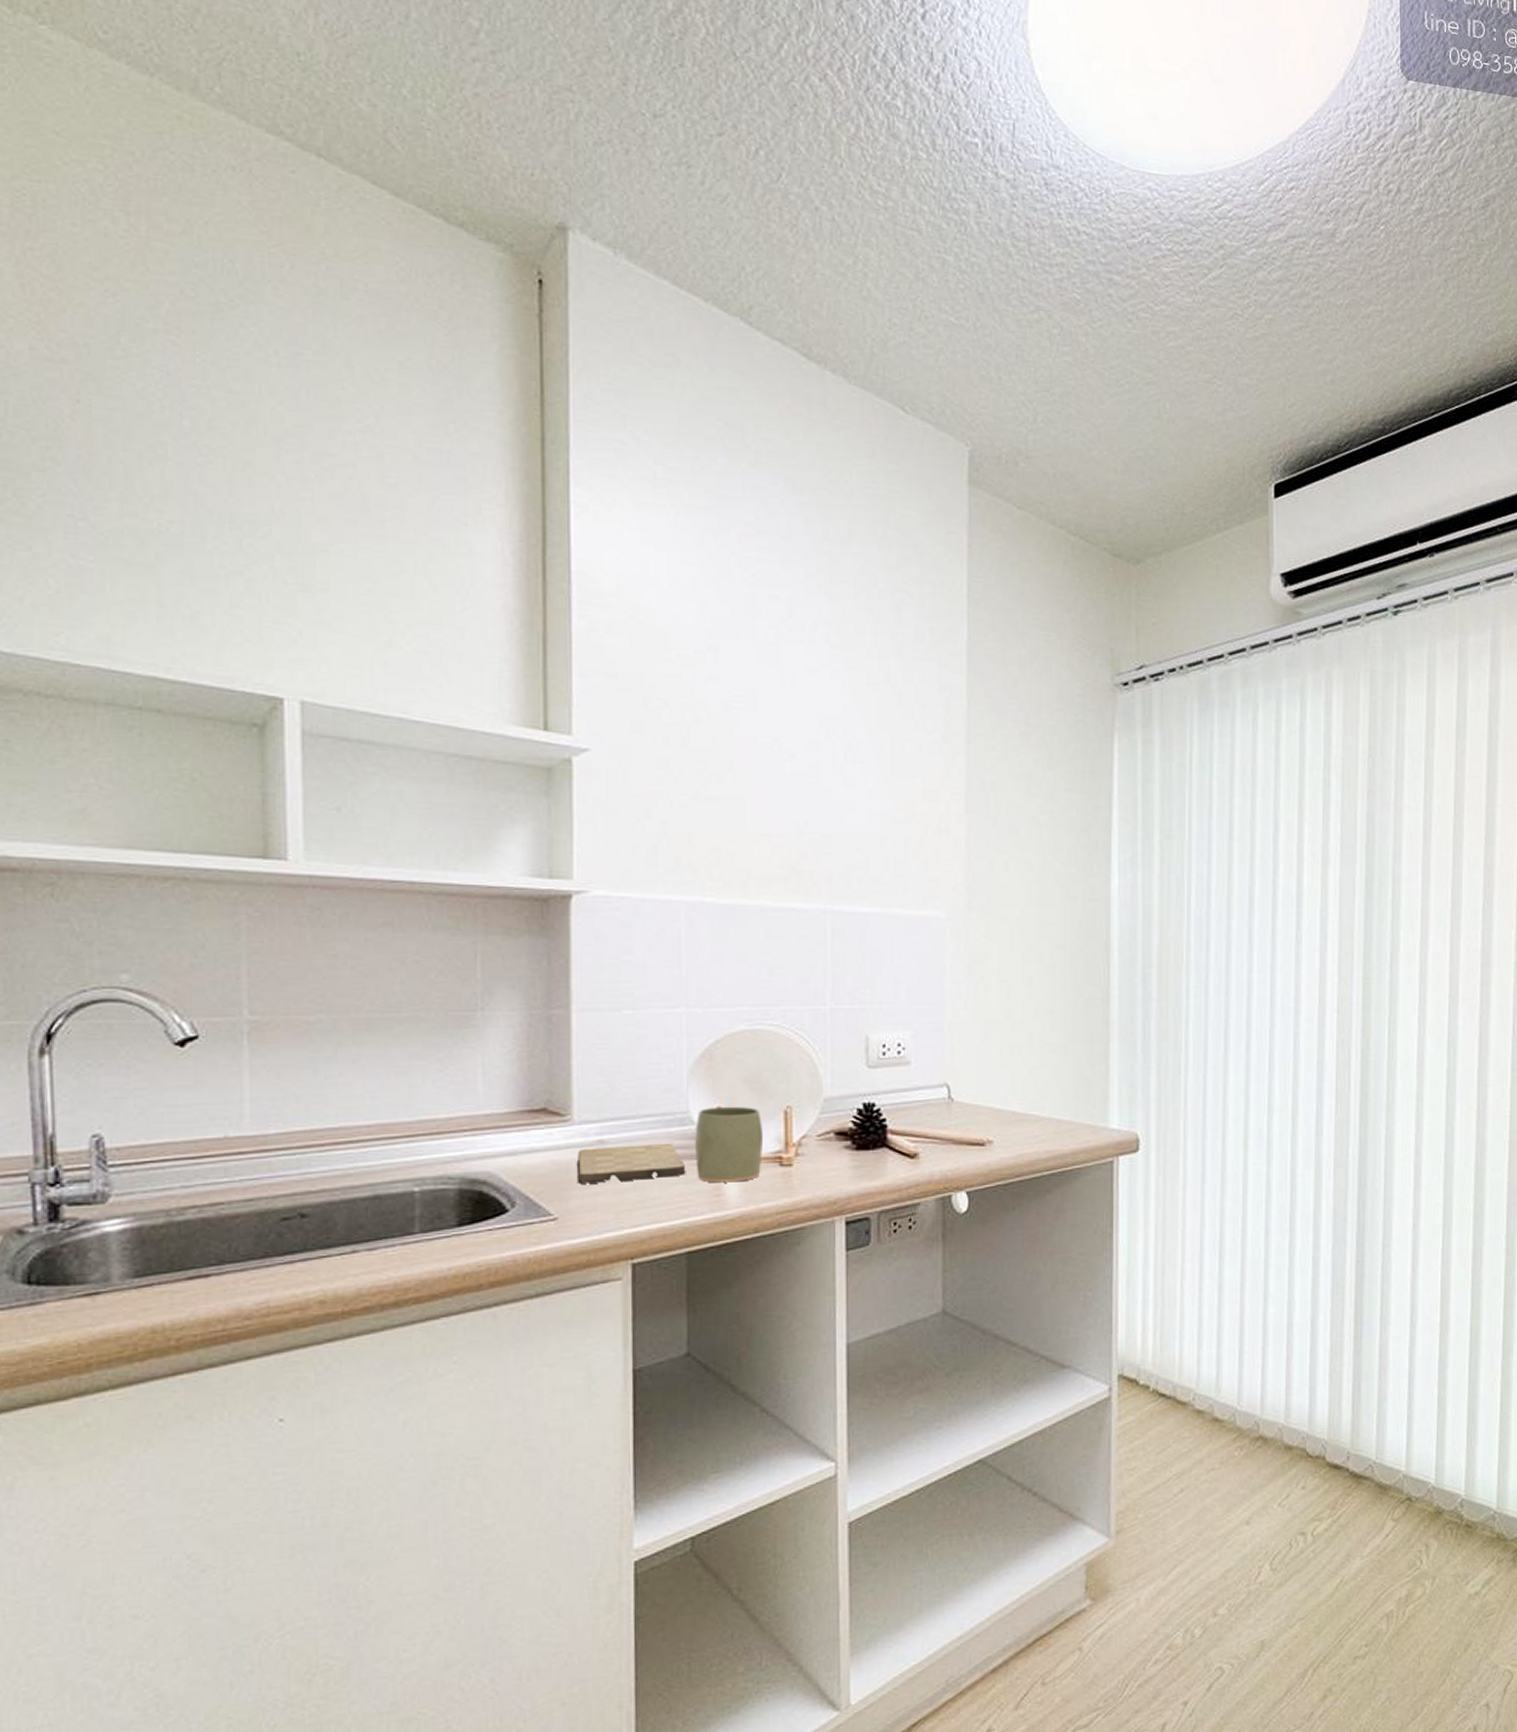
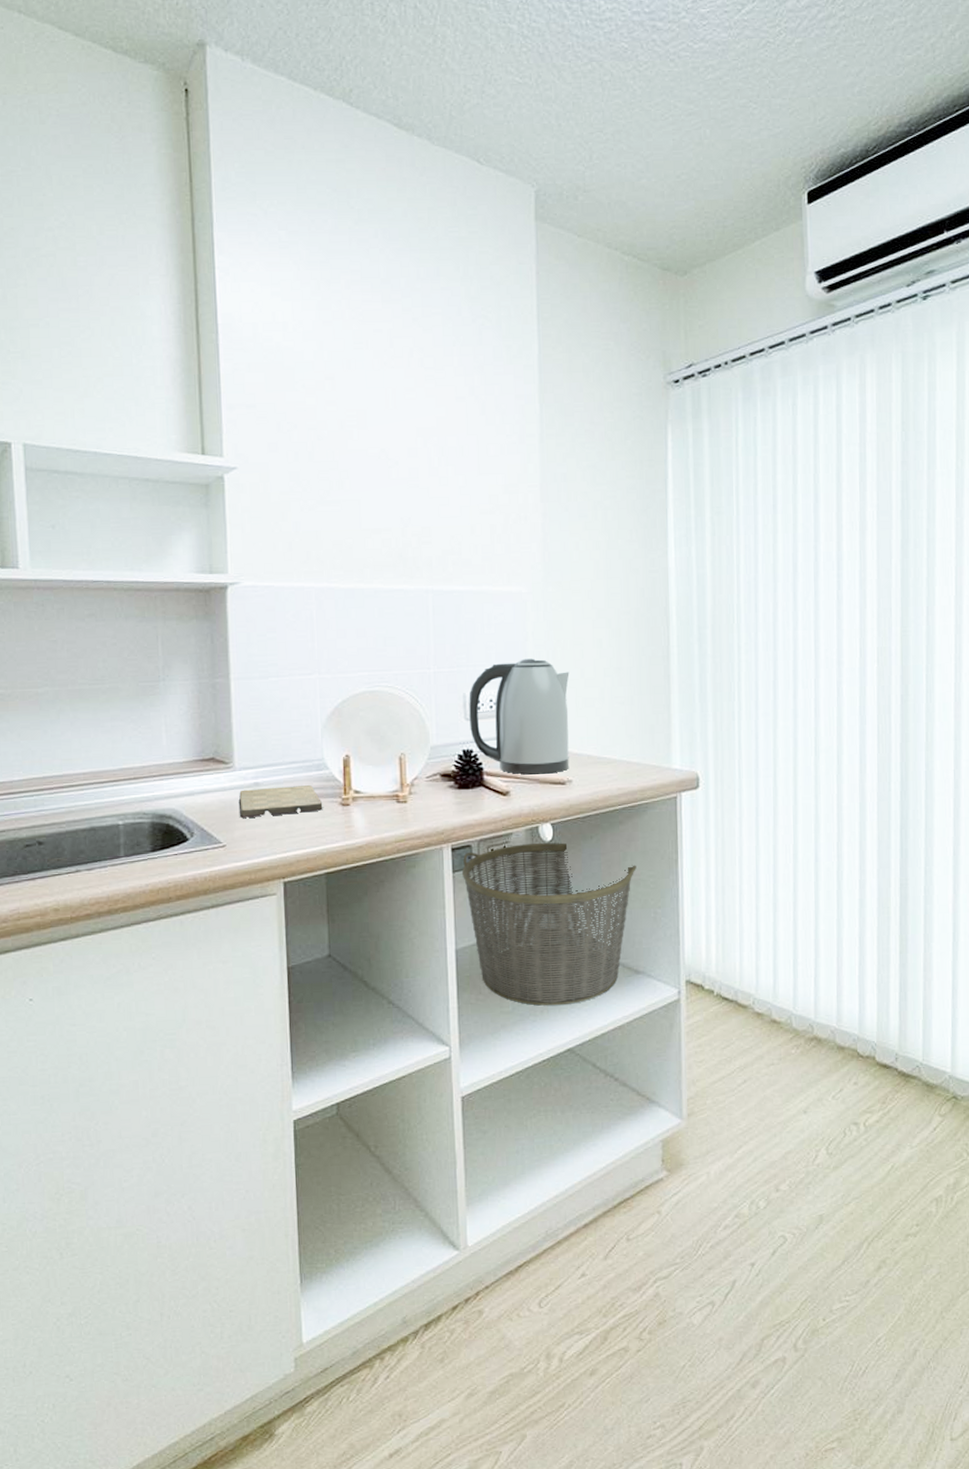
mug: present [695,1106,764,1183] -> none [329,754,384,817]
basket: none [857,1214,1065,1409] -> present [461,842,637,1006]
kettle: none [872,996,993,1134] -> present [469,658,570,775]

